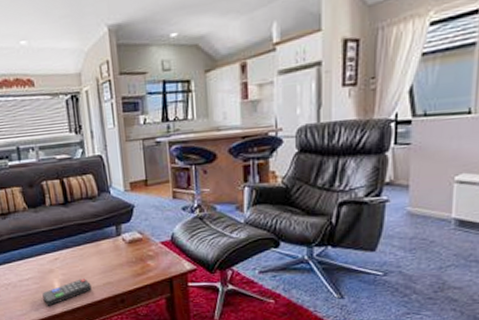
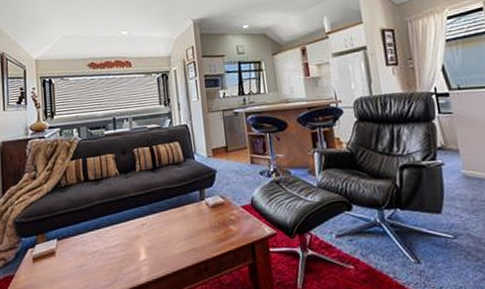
remote control: present [42,278,92,306] -> none [128,245,176,276]

